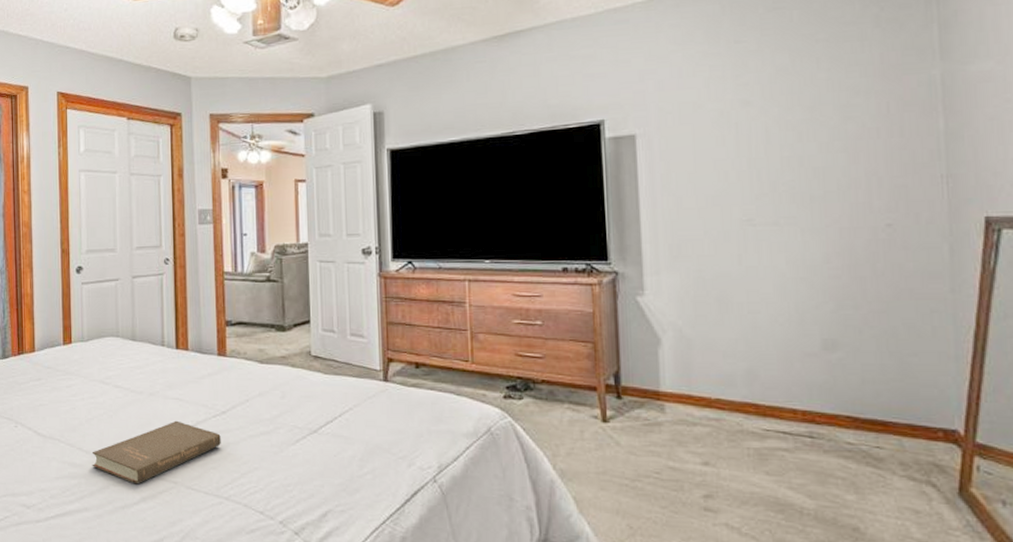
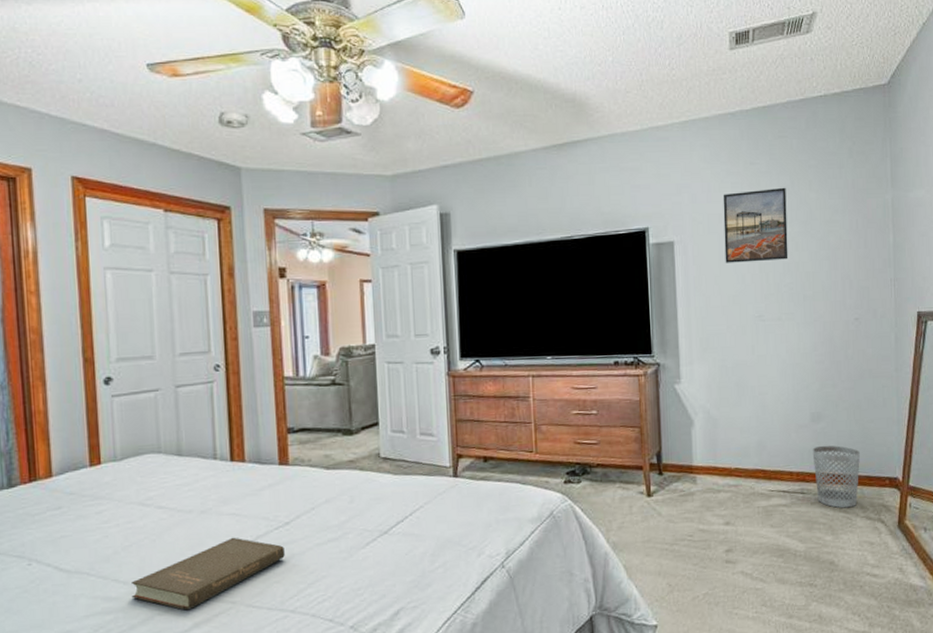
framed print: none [698,67,788,158] -> present [723,187,789,263]
wastebasket: none [825,380,898,462] -> present [812,445,861,508]

